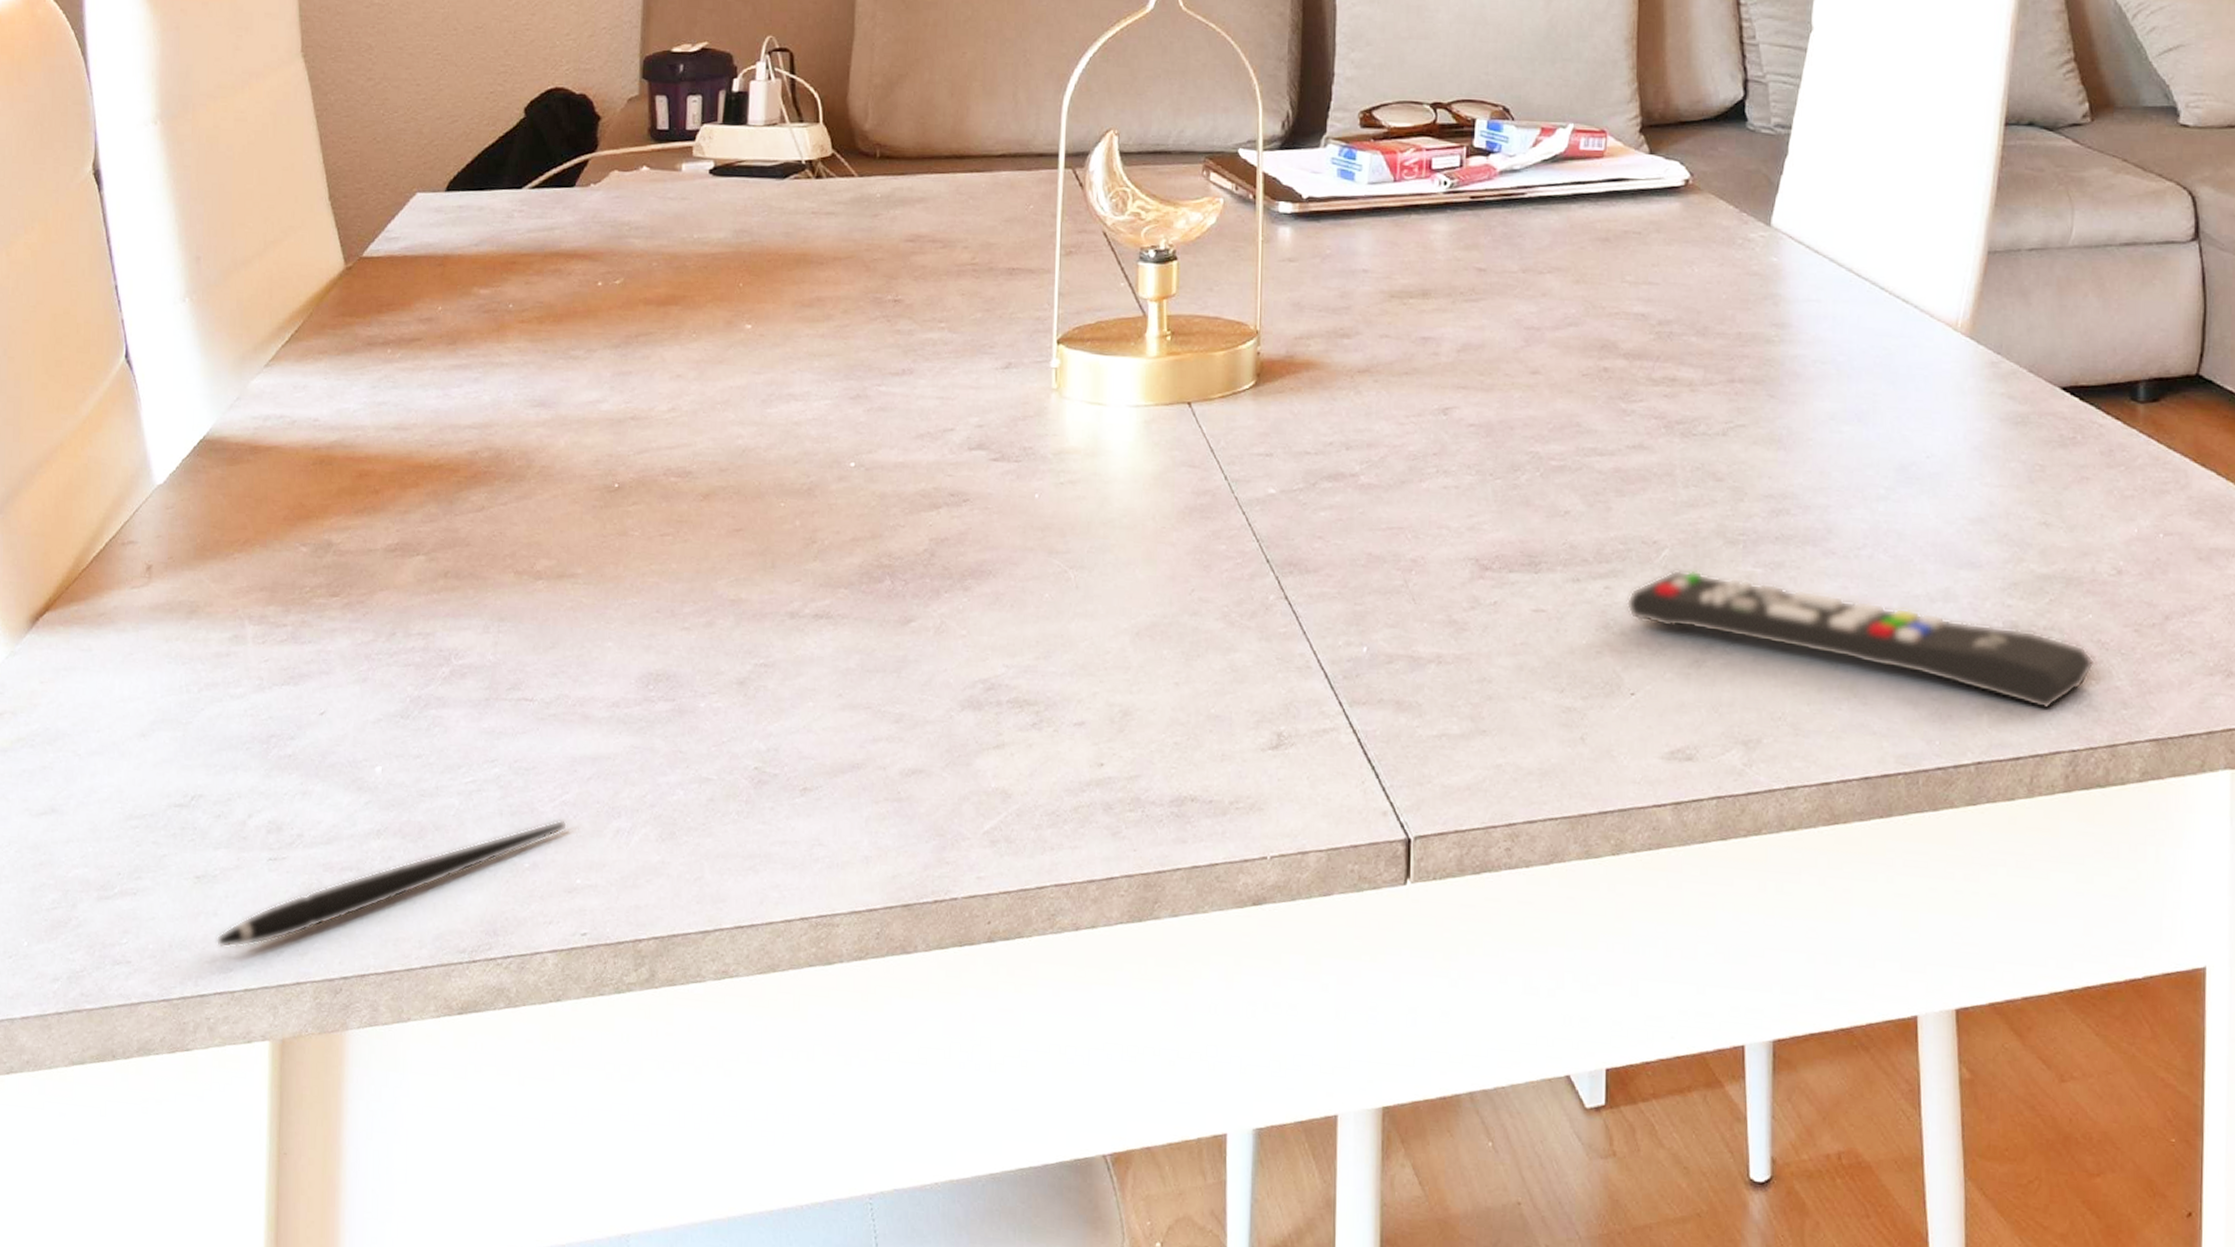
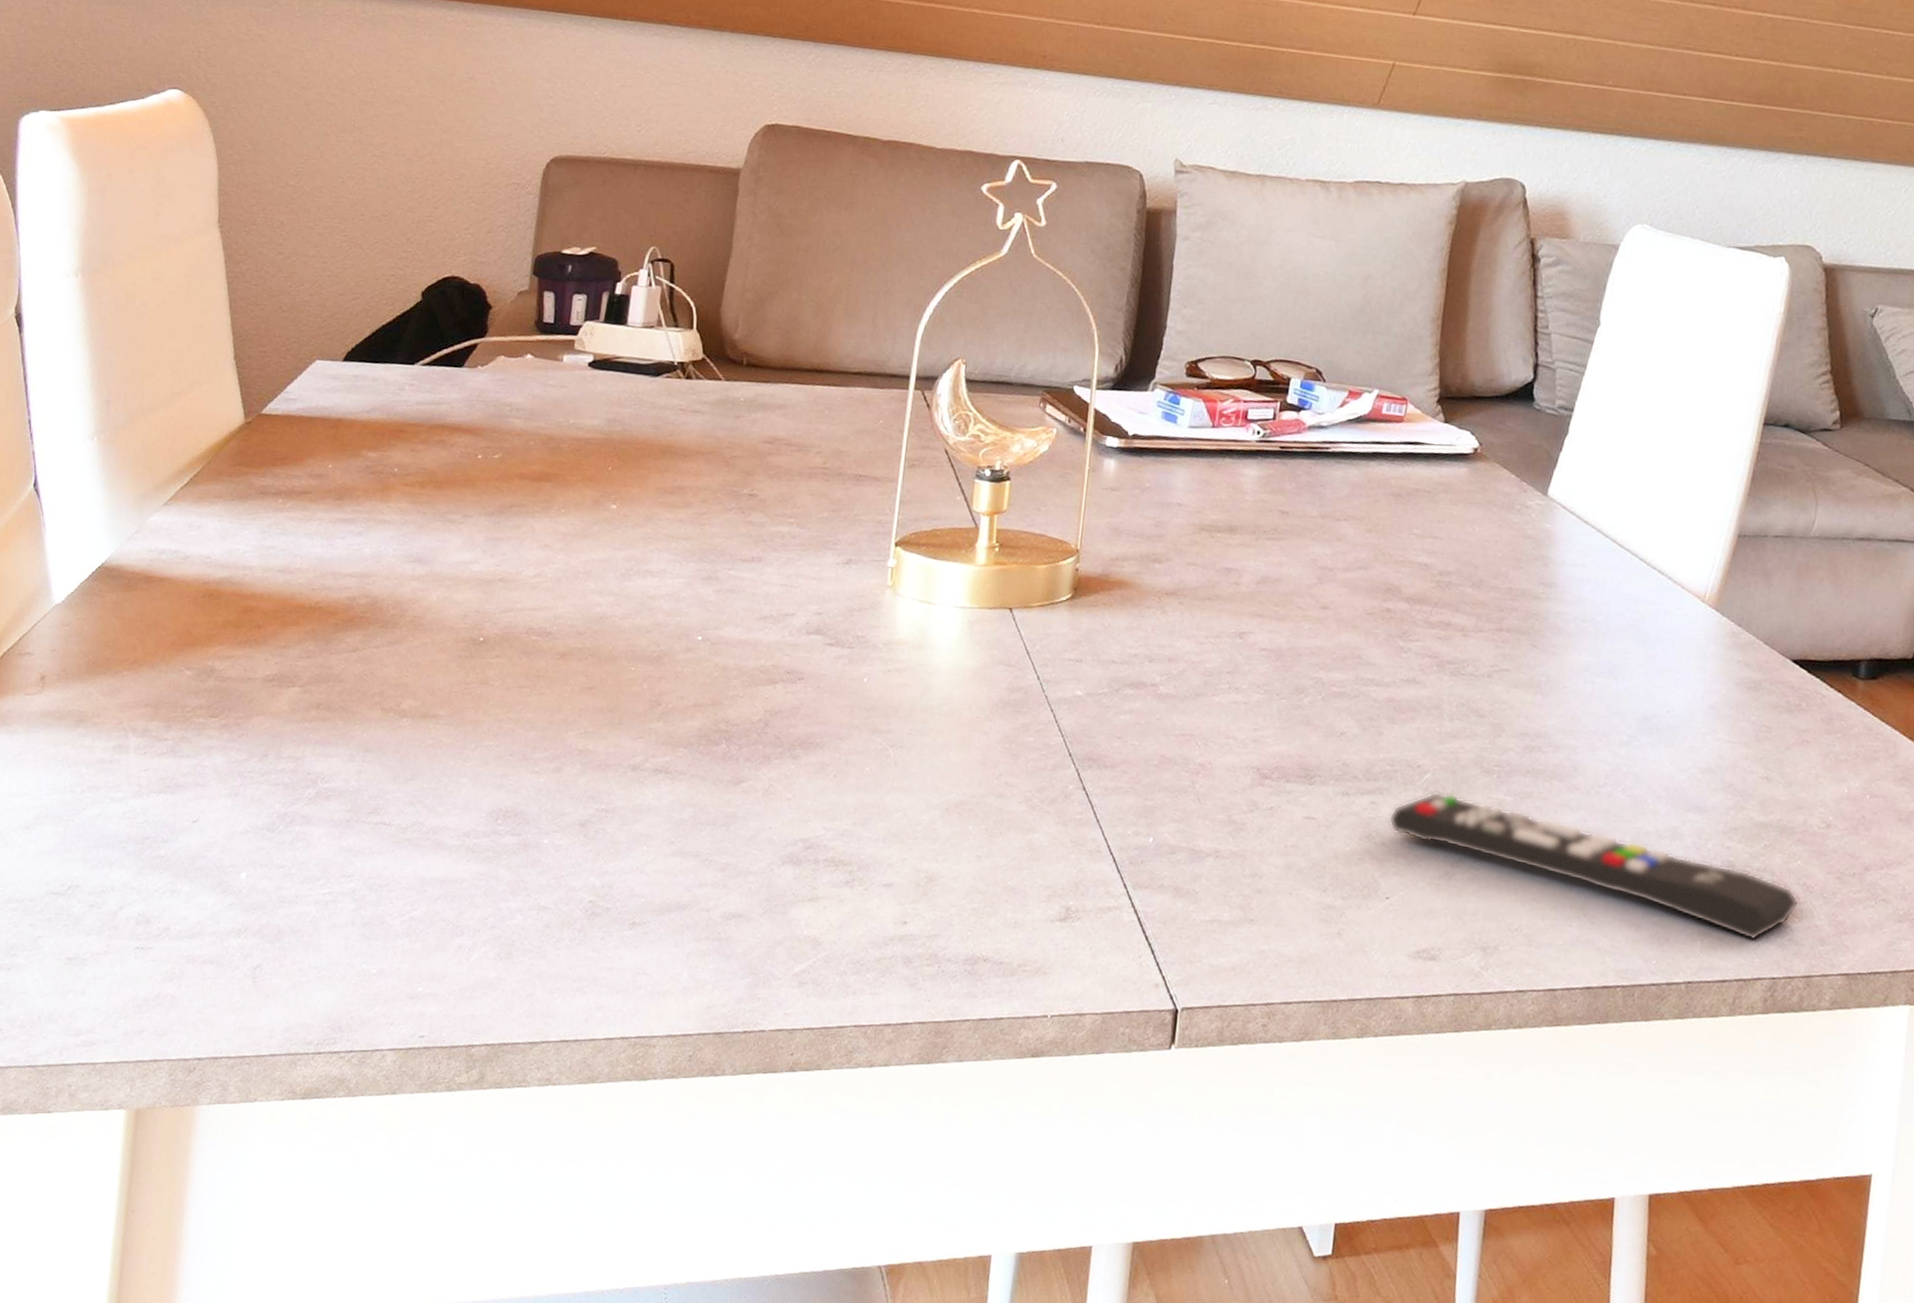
pen: present [216,819,568,948] -> none [81,933,414,1024]

